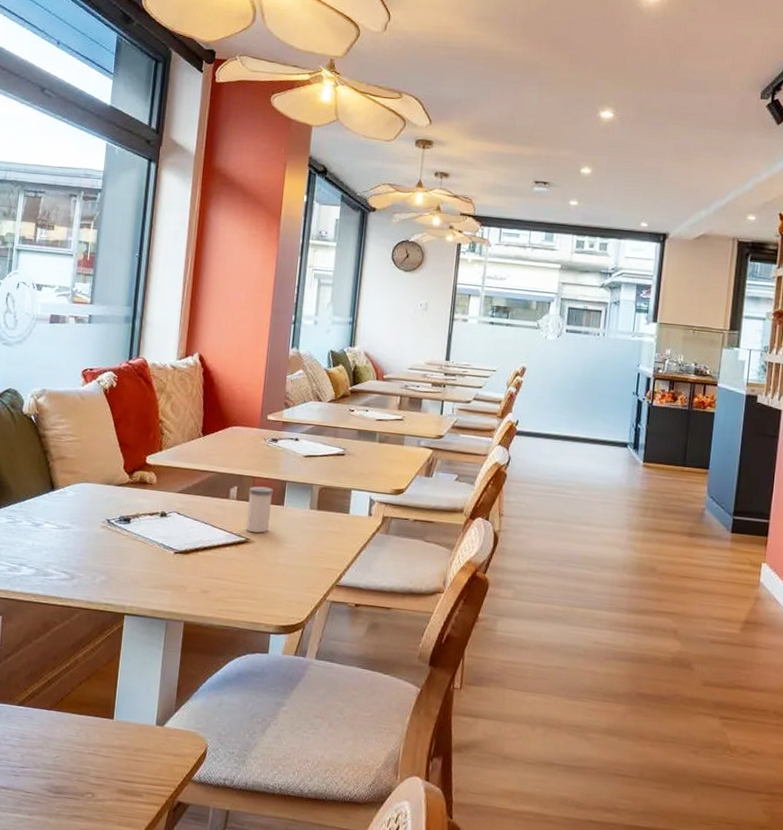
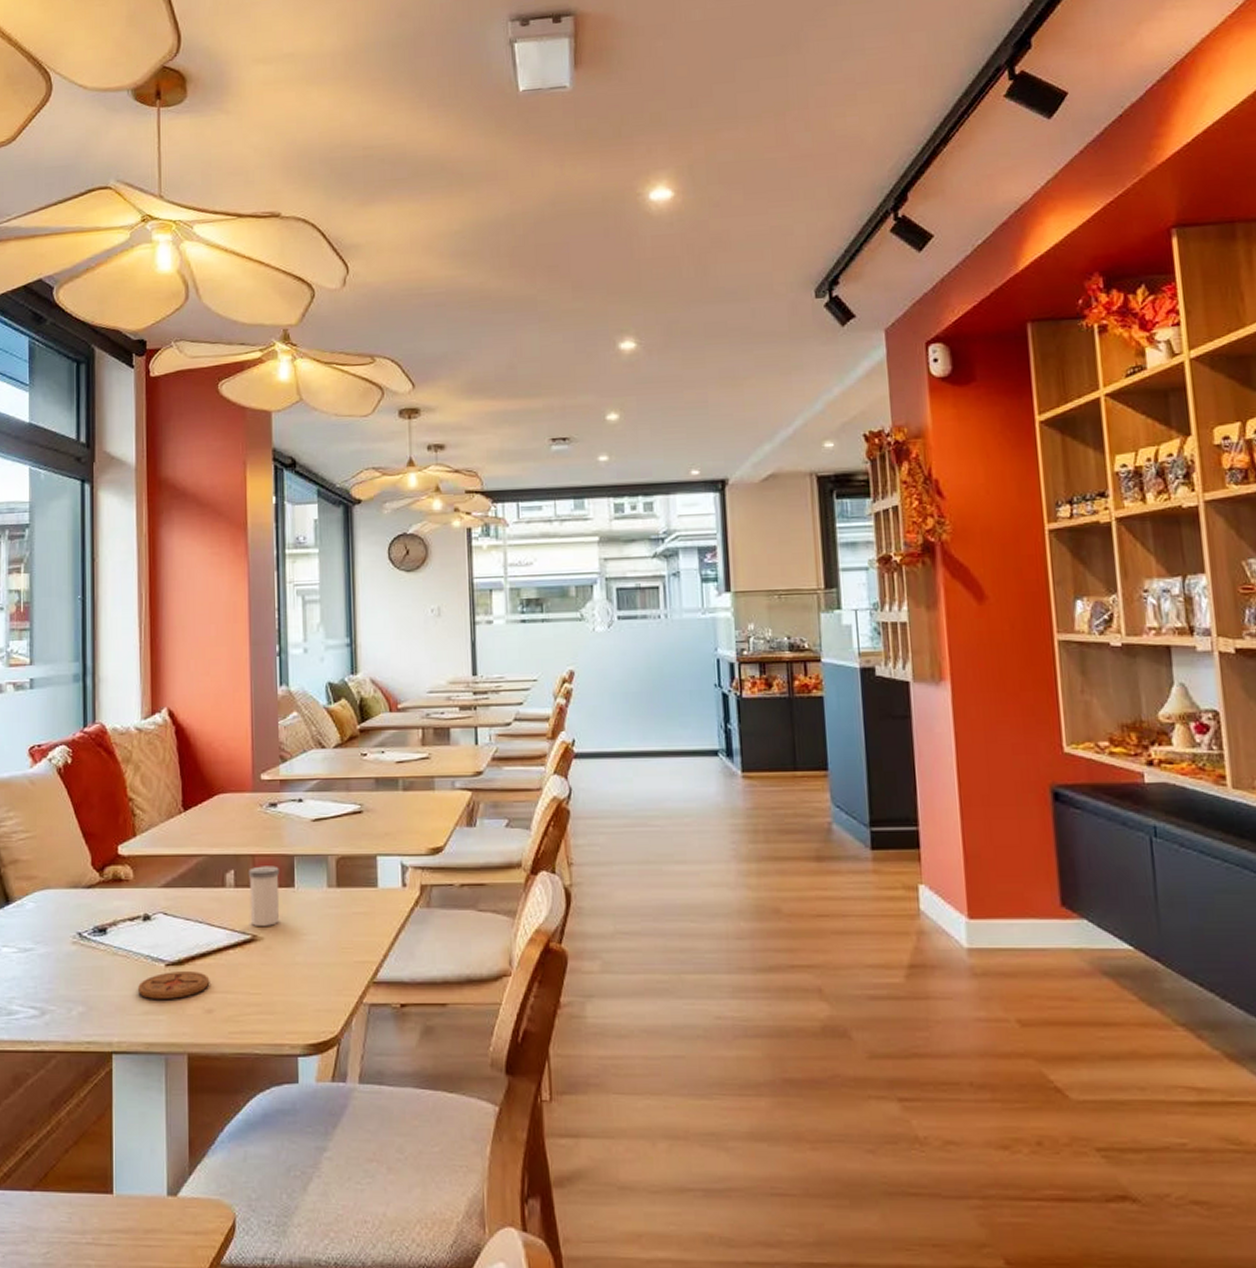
coaster: none [150,558,209,580] -> present [138,972,210,999]

